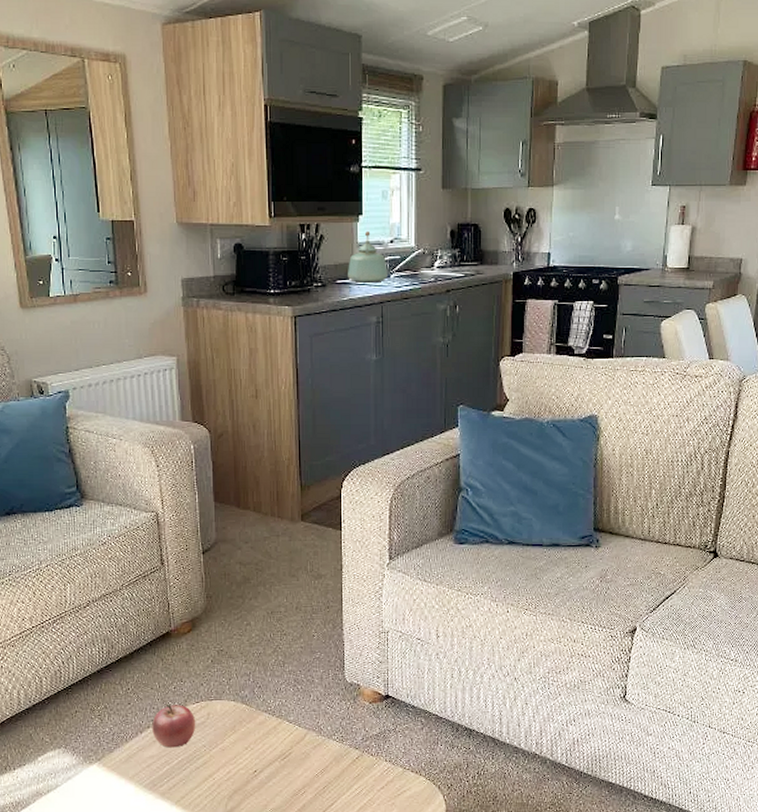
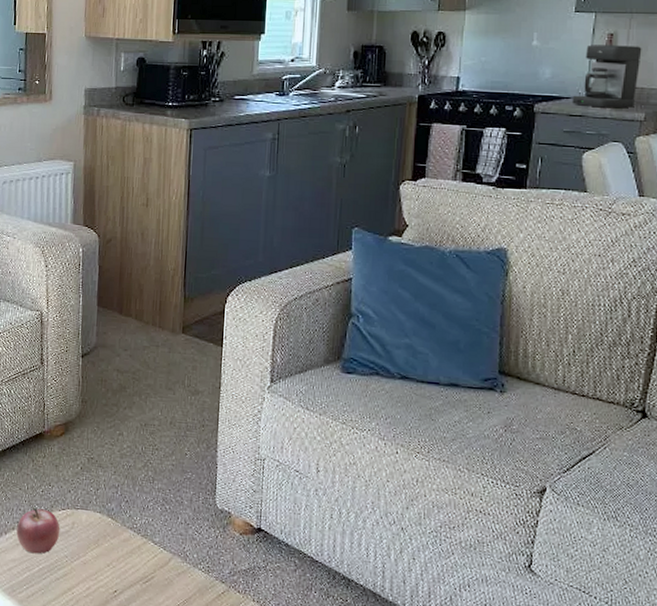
kettle: present [348,230,388,283] -> none [246,49,287,100]
coffee maker: none [650,217,710,278] -> present [572,45,642,108]

